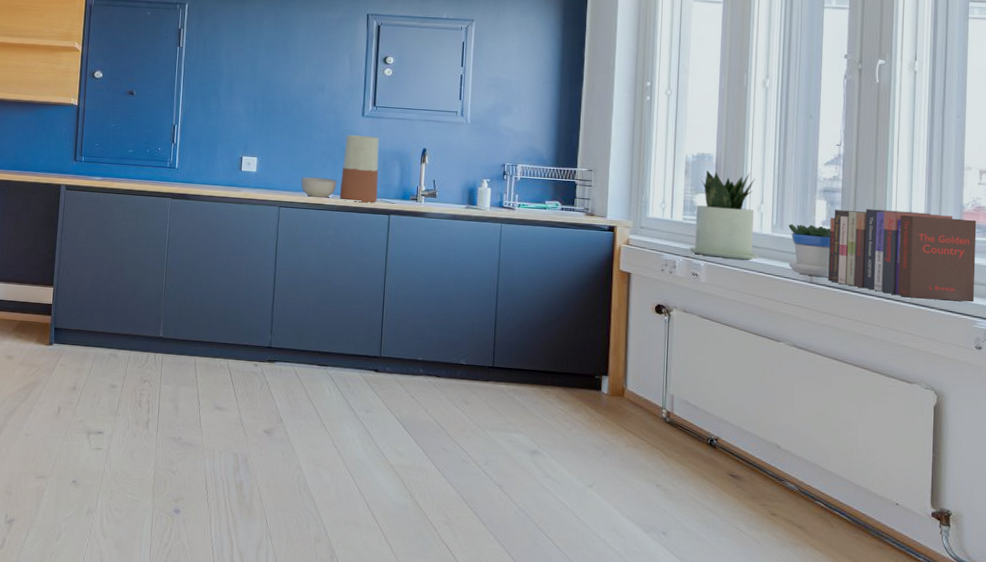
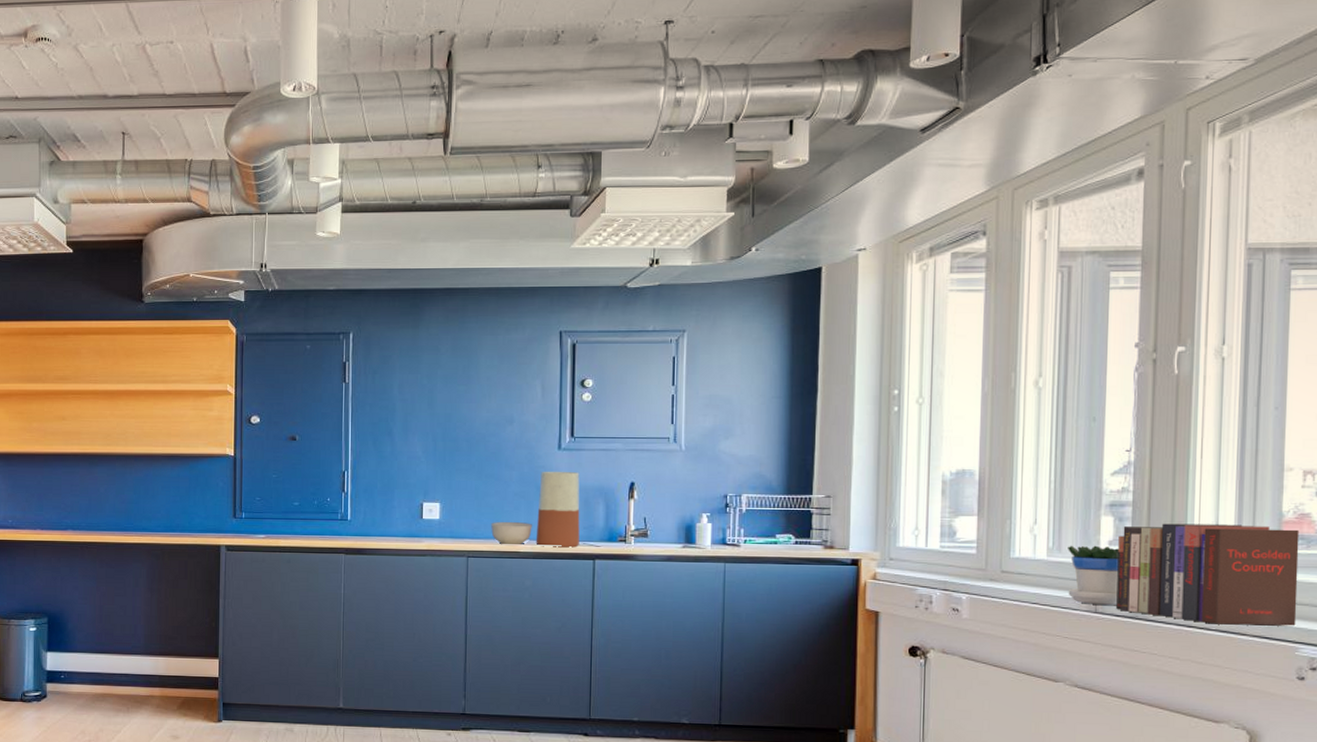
planter: present [688,171,759,260] -> none [947,489,1032,590]

